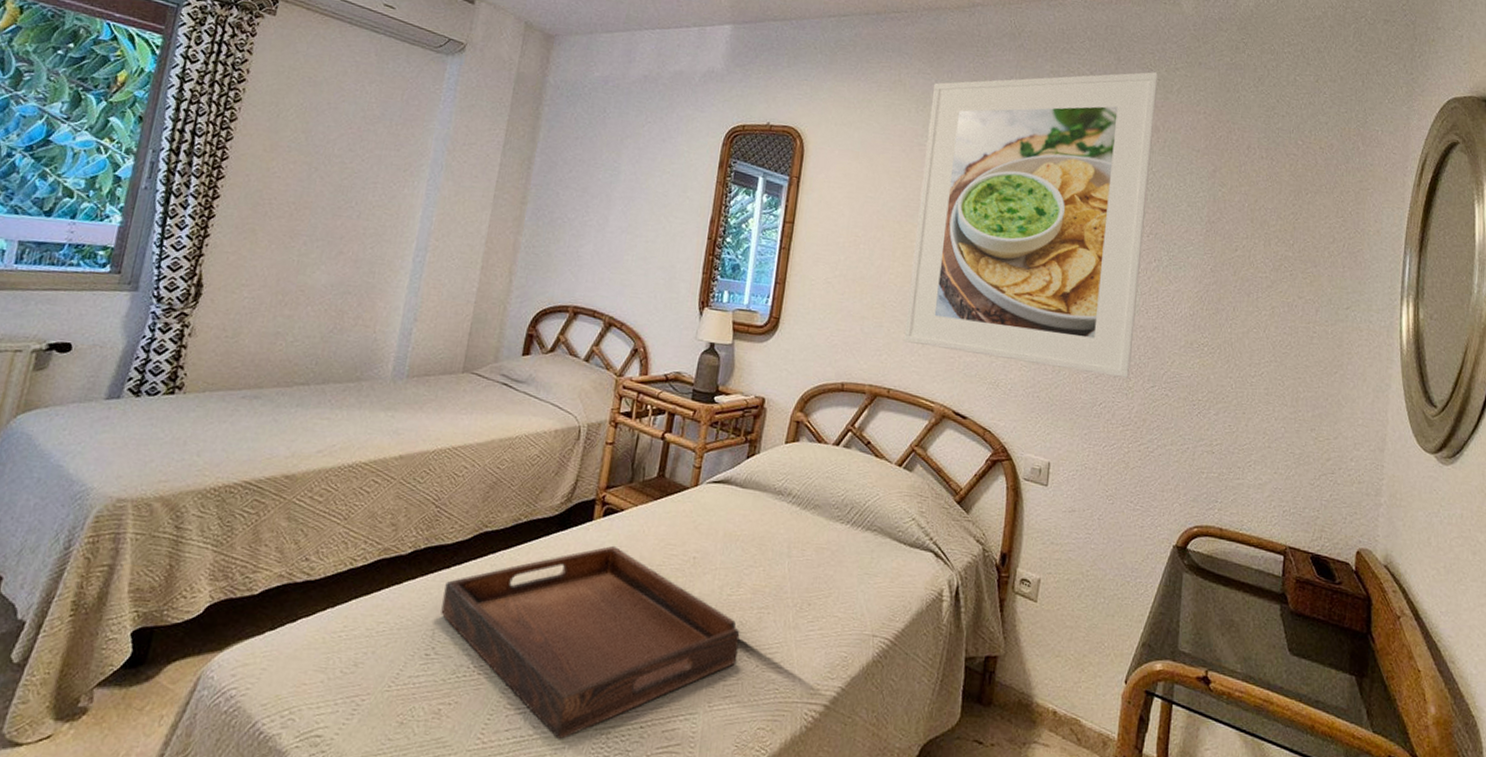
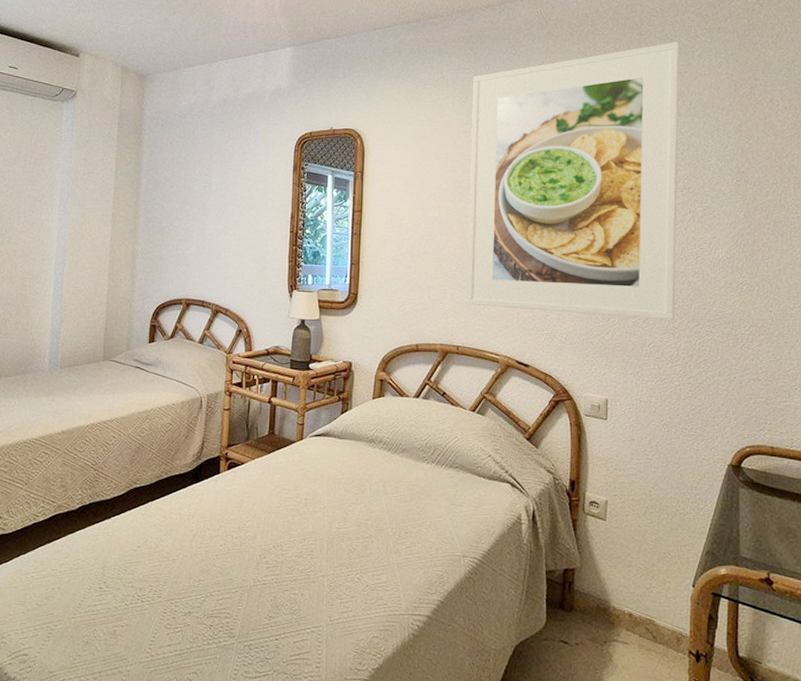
serving tray: present [441,545,740,740] -> none [107,493,350,652]

